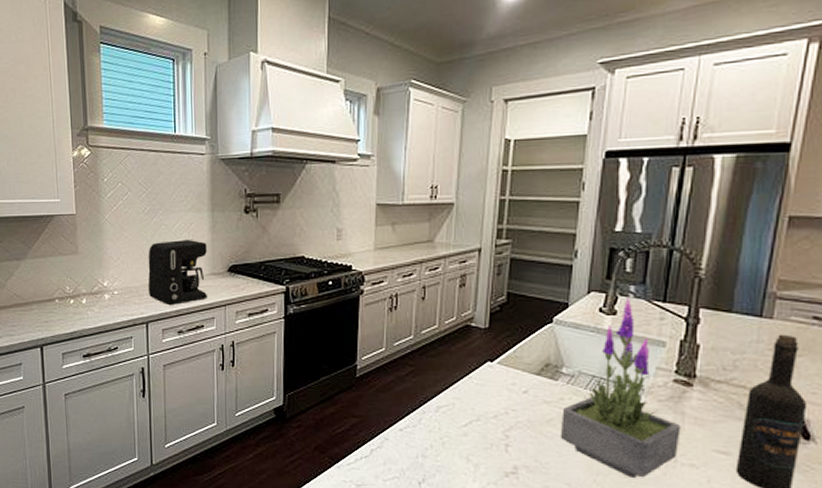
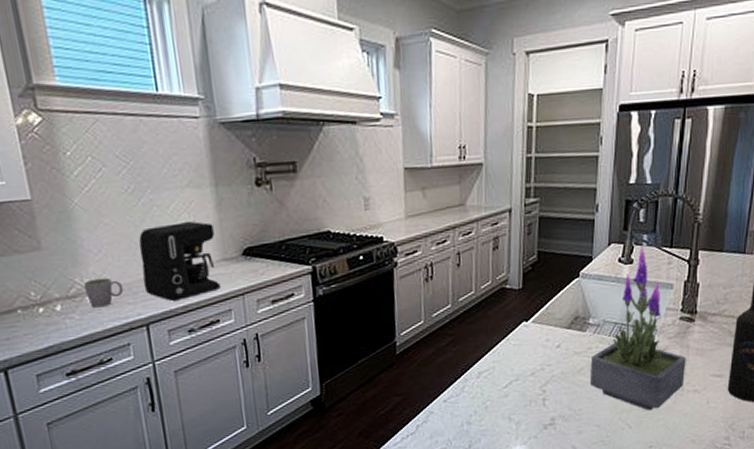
mug: none [103,280,133,304] -> present [82,277,124,308]

